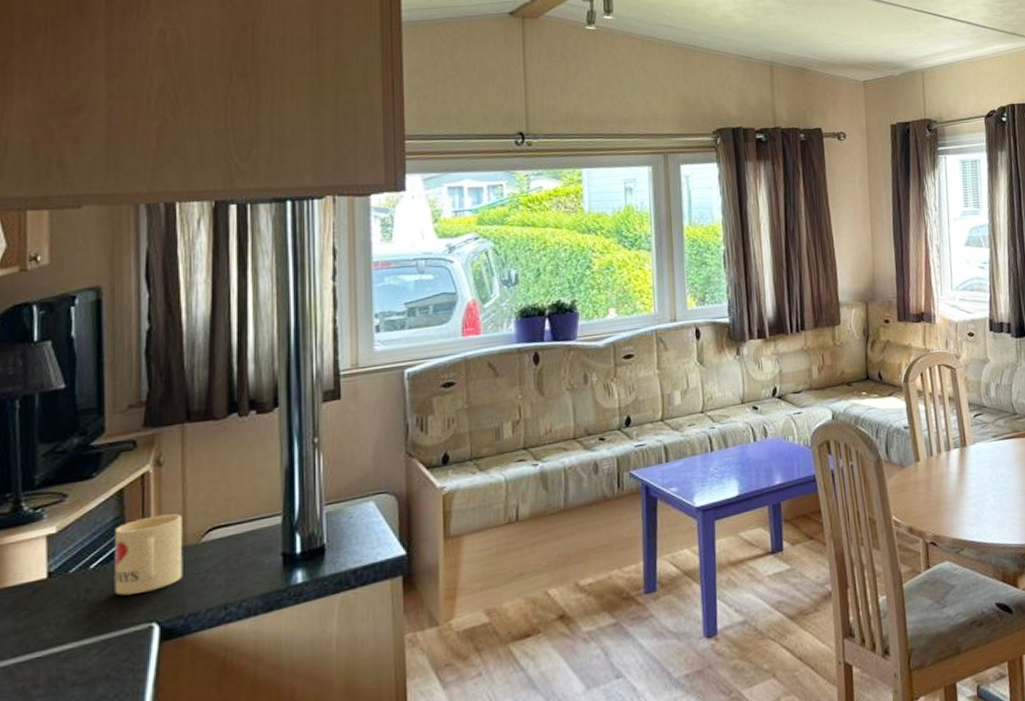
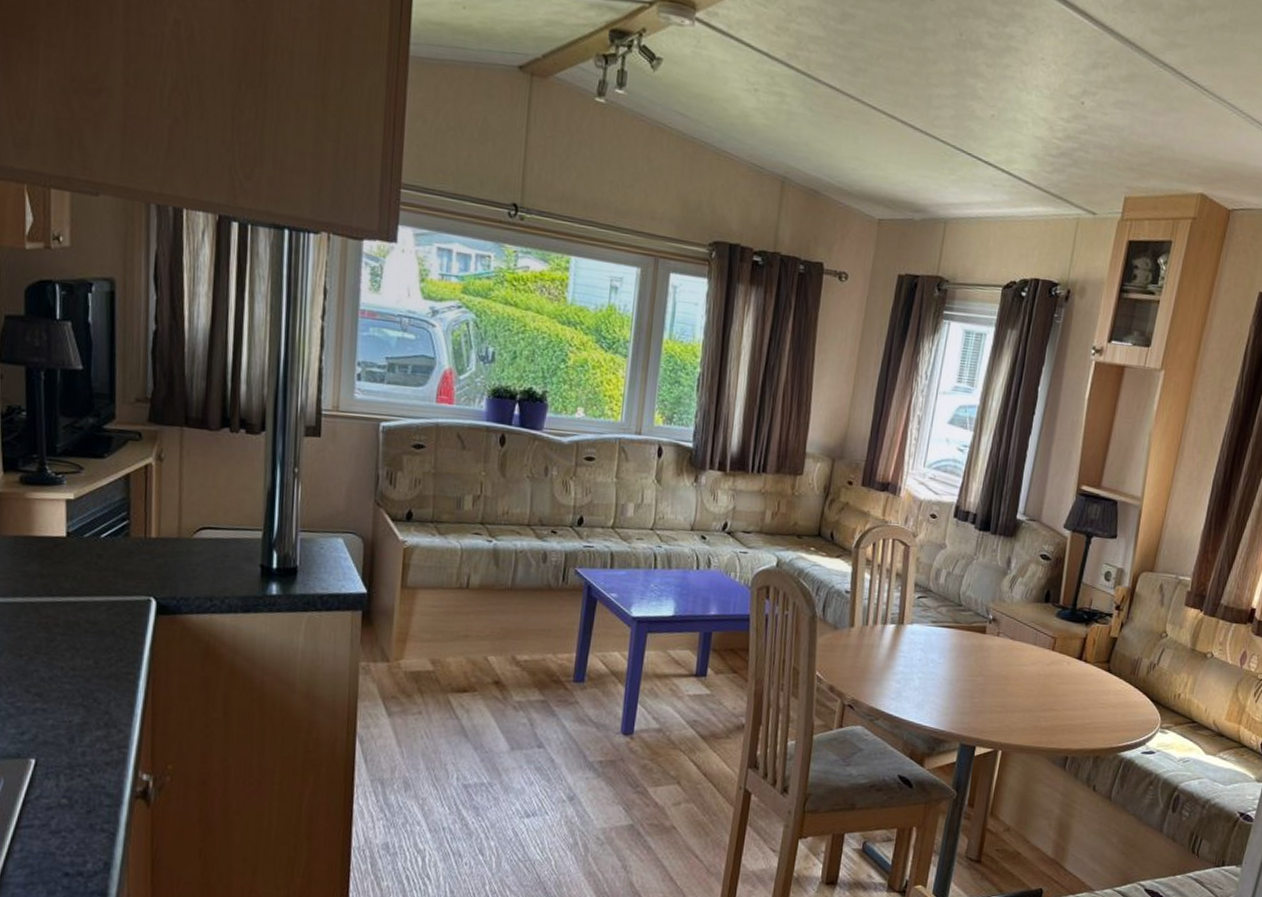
mug: present [113,514,183,596] -> none [120,504,178,570]

